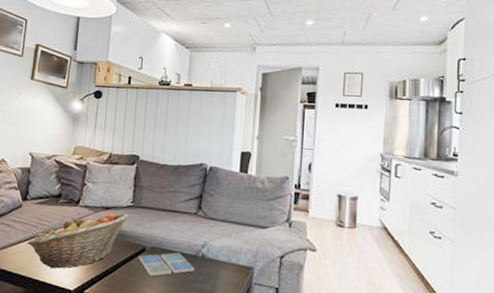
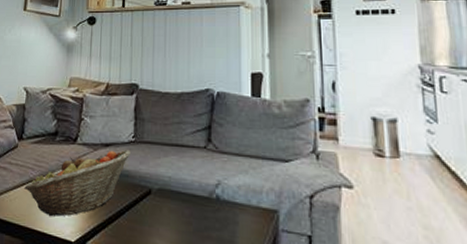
drink coaster: present [139,252,194,277] -> none [145,194,208,224]

